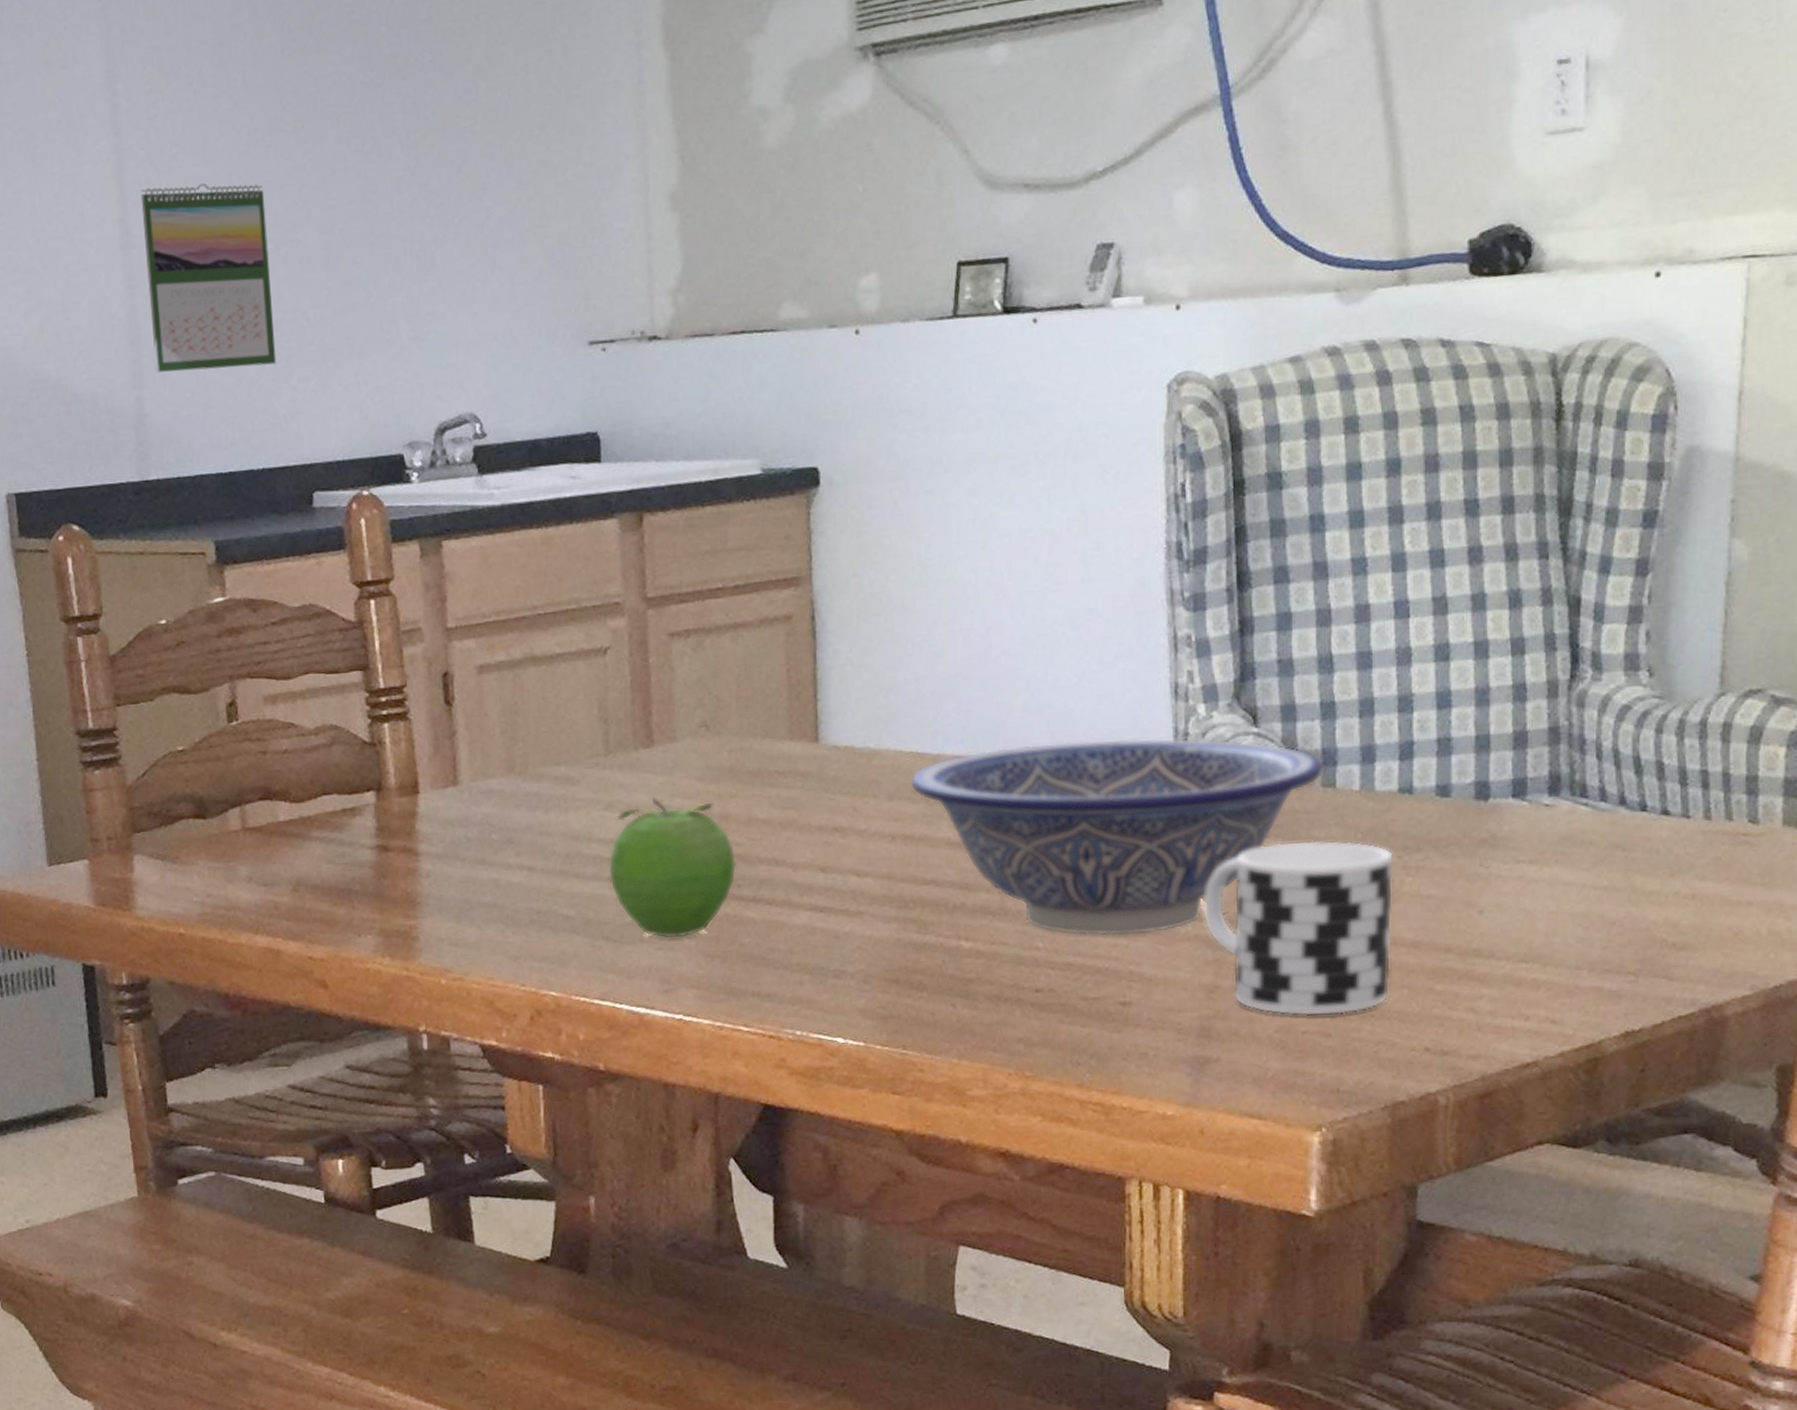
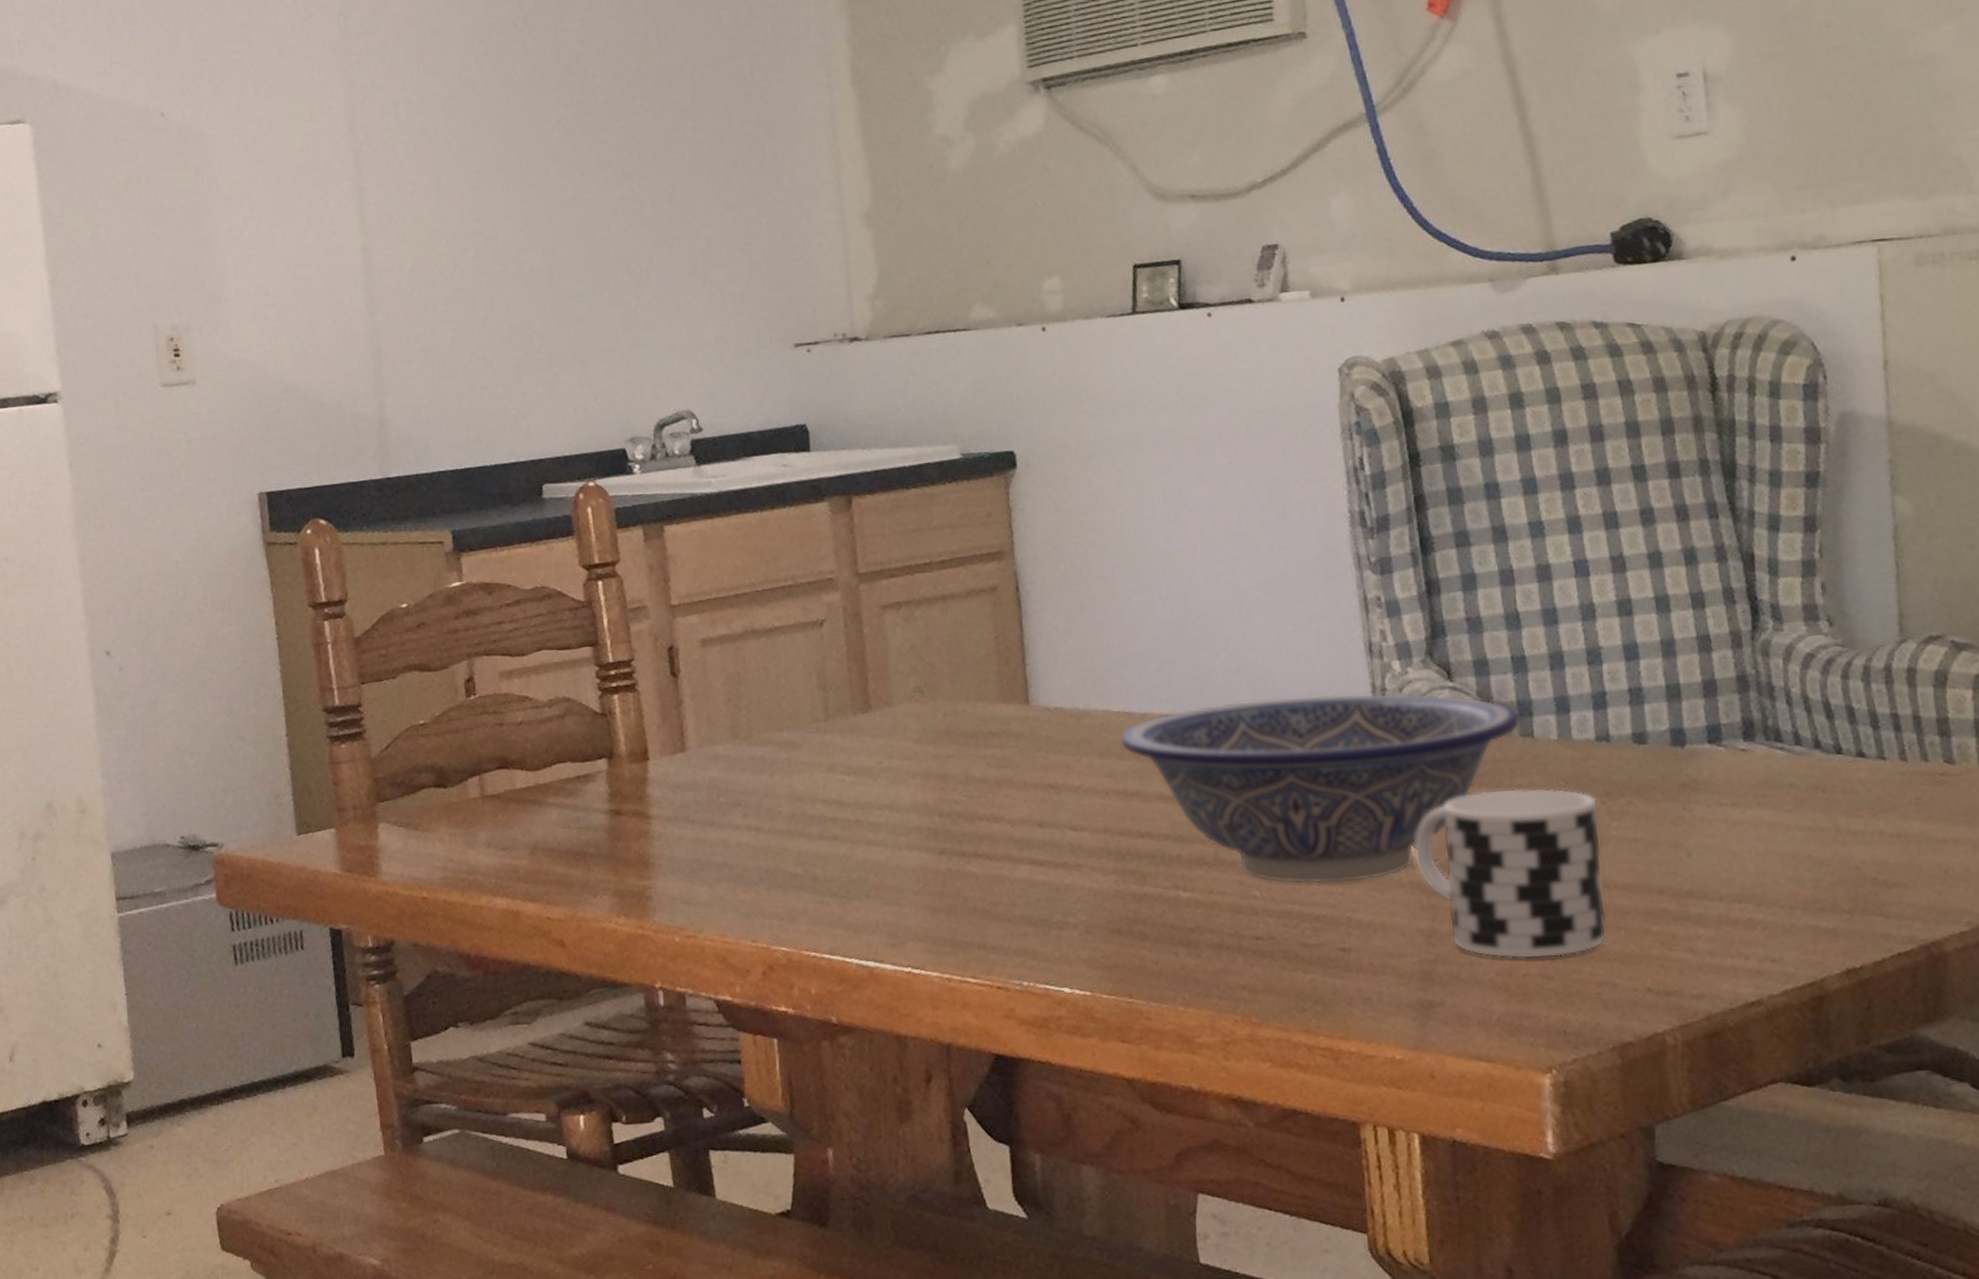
calendar: present [140,183,277,373] -> none [381,215,507,382]
fruit: present [608,797,737,939] -> none [832,759,957,894]

